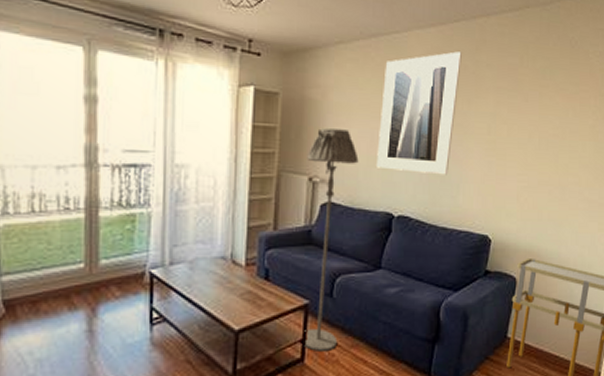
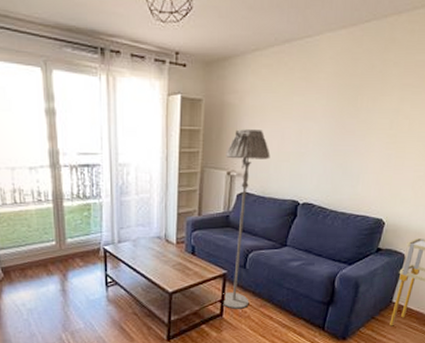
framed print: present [375,51,462,175] -> none [285,52,370,167]

